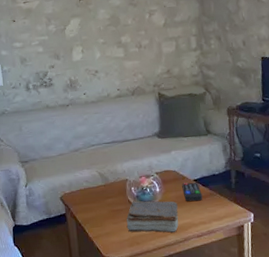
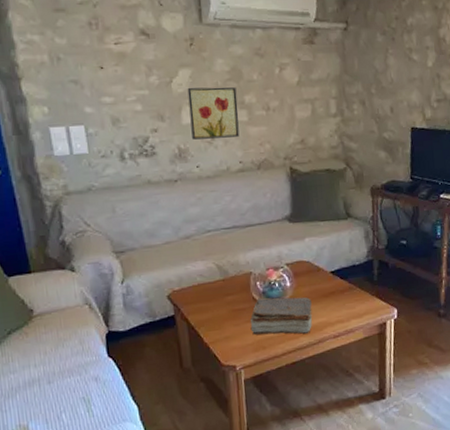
wall art: none [77,31,117,73] -> present [187,87,240,140]
remote control: present [182,182,203,202] -> none [317,274,341,297]

